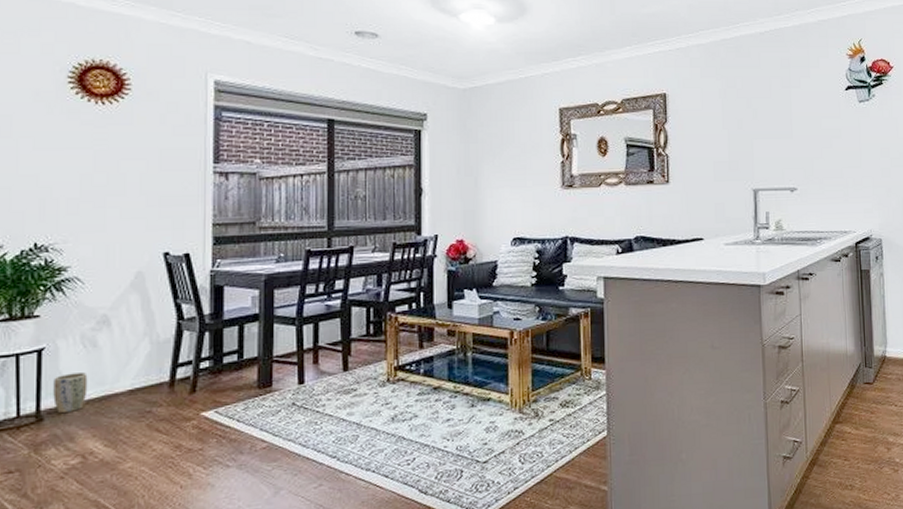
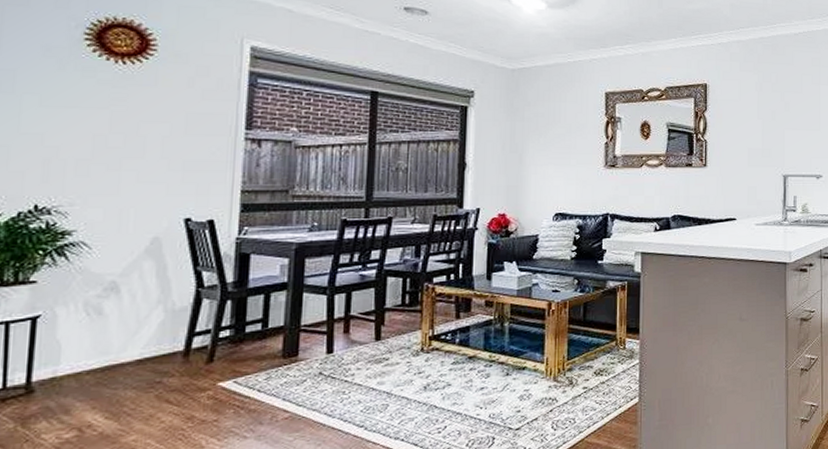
plant pot: present [53,372,88,414] -> none [47,341,90,385]

